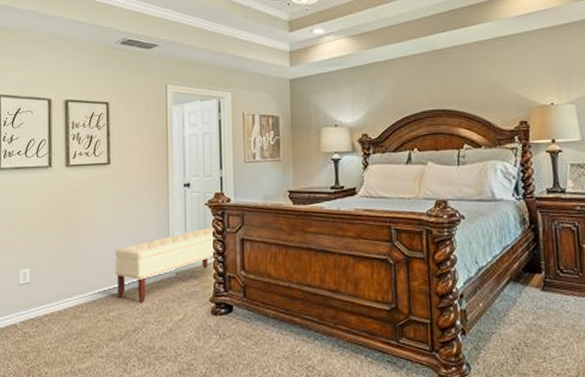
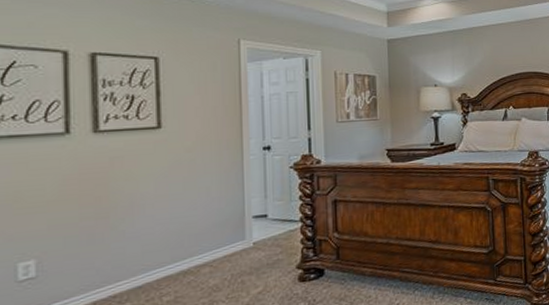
bench: present [115,228,216,304] -> none [170,191,303,282]

